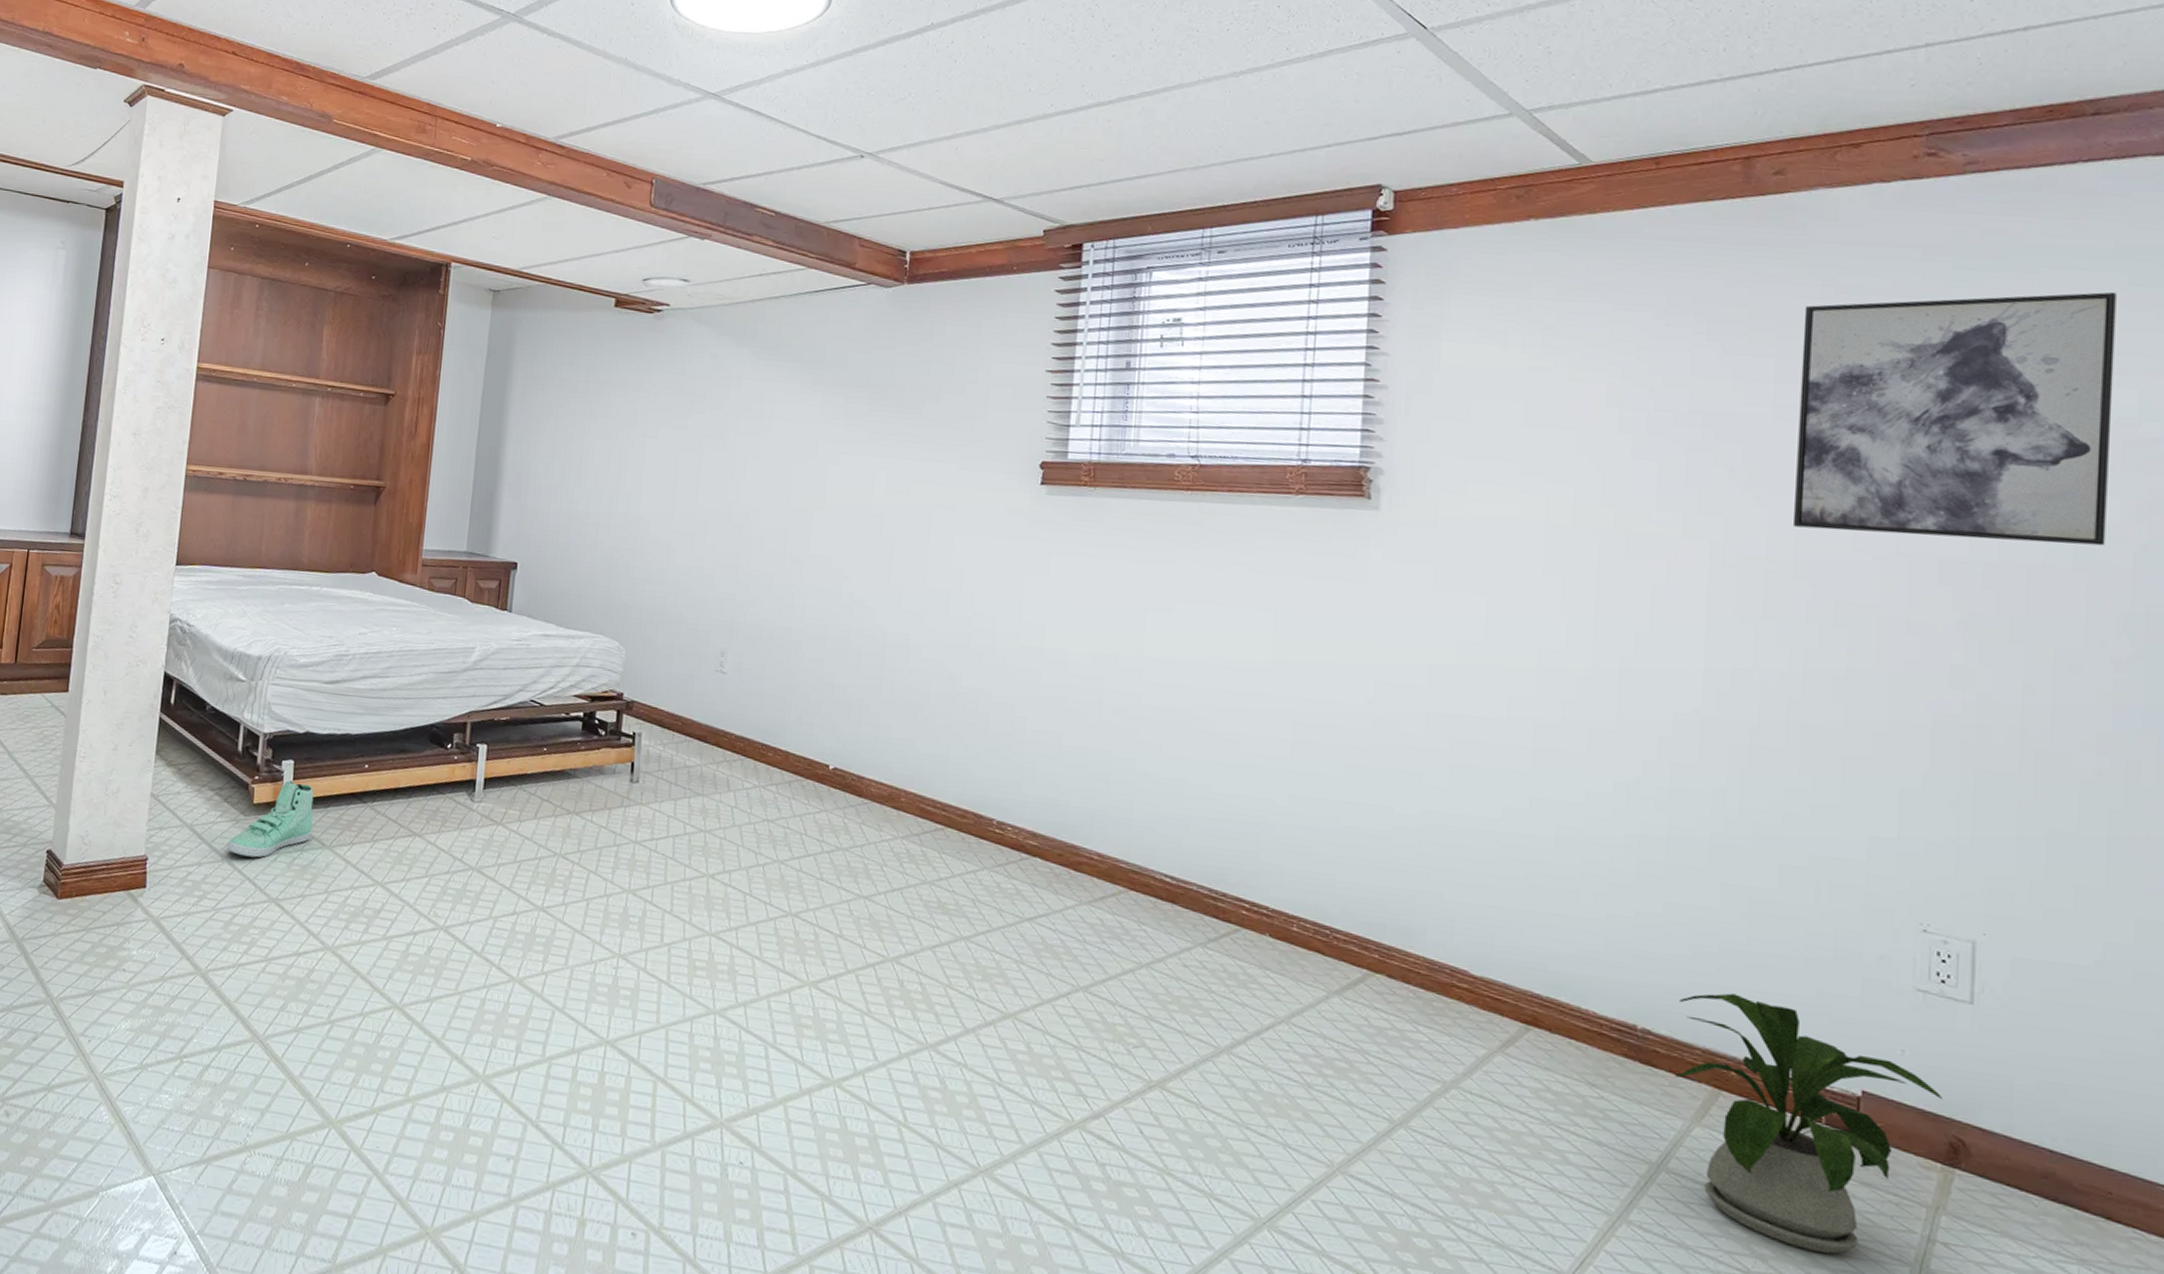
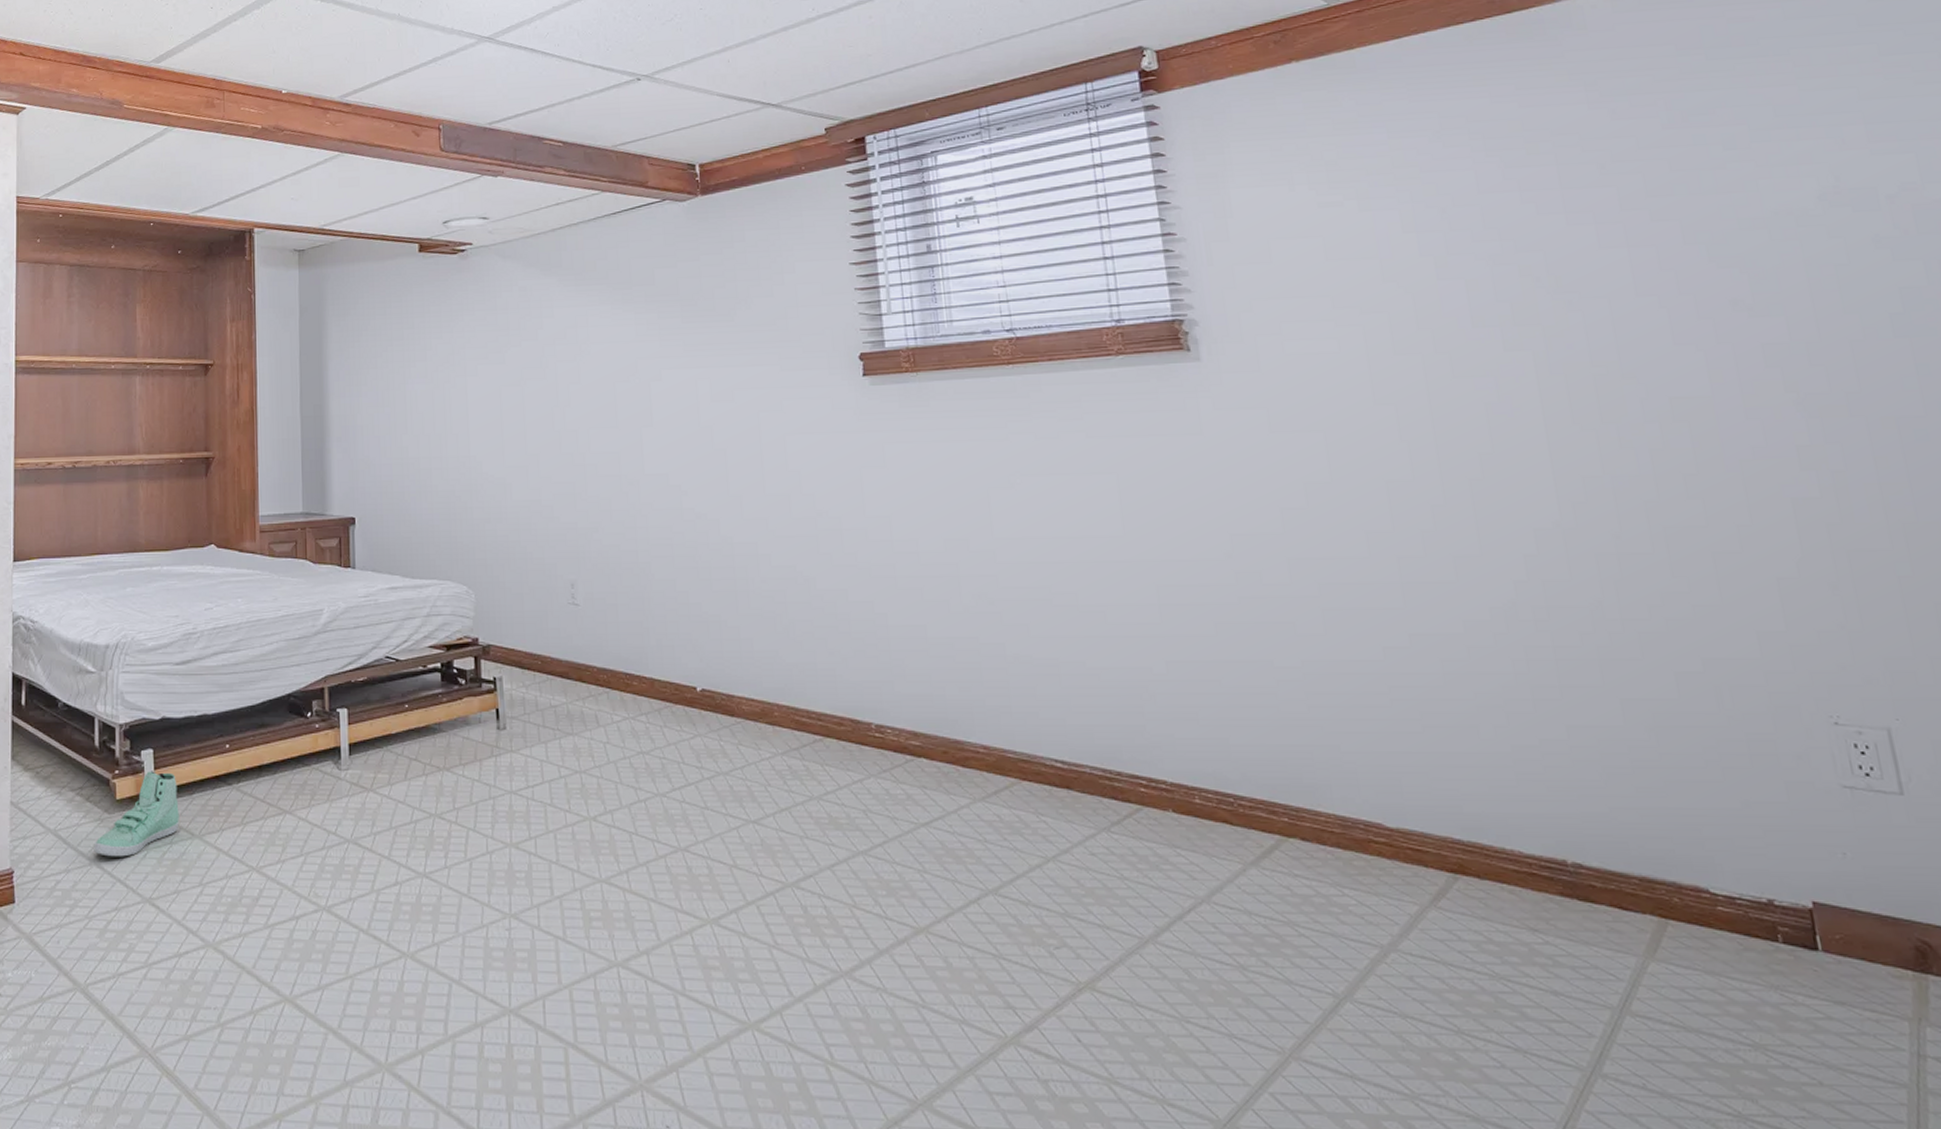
house plant: present [1674,993,1942,1254] -> none [1604,814,1896,1084]
wall art: present [1792,291,2117,546] -> none [1573,63,1920,328]

